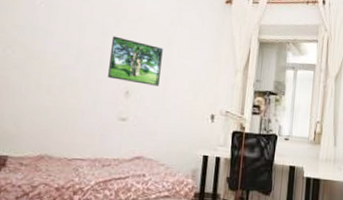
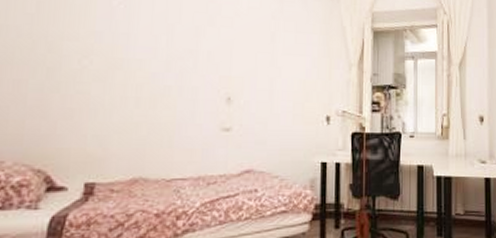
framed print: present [108,36,163,86] -> none [205,35,266,89]

